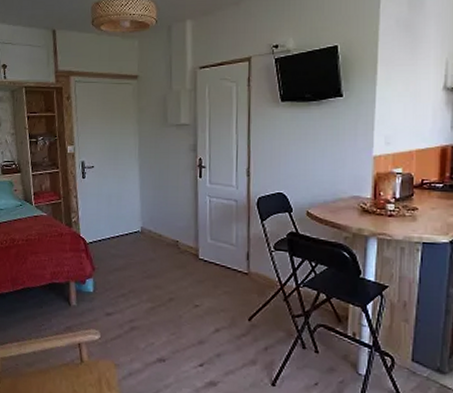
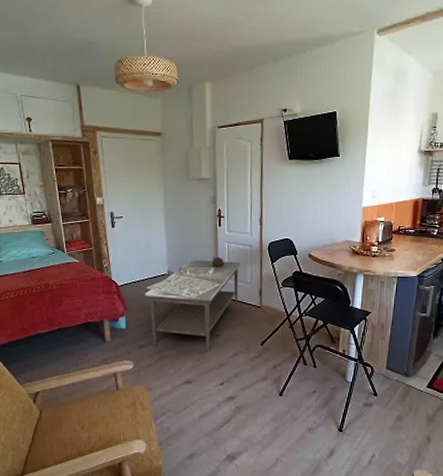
coffee table: none [115,212,225,325] -> present [145,256,241,352]

